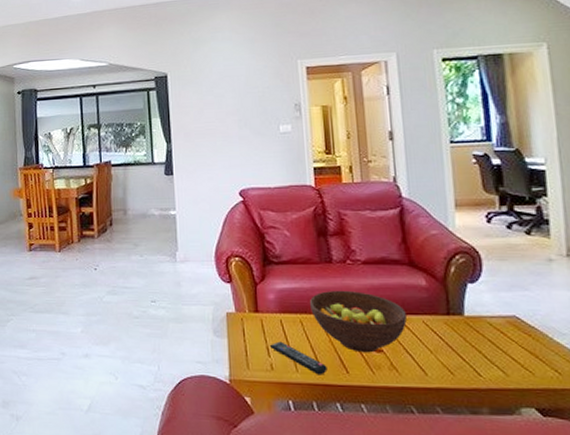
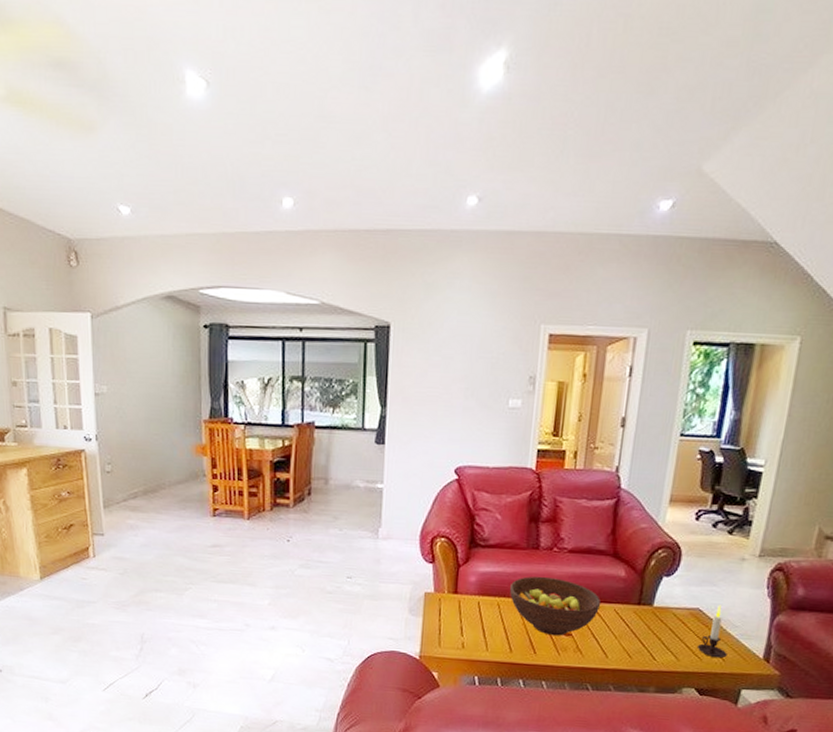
remote control: present [269,341,328,375] -> none [463,622,517,655]
candle: none [524,311,562,372] -> present [696,605,727,659]

